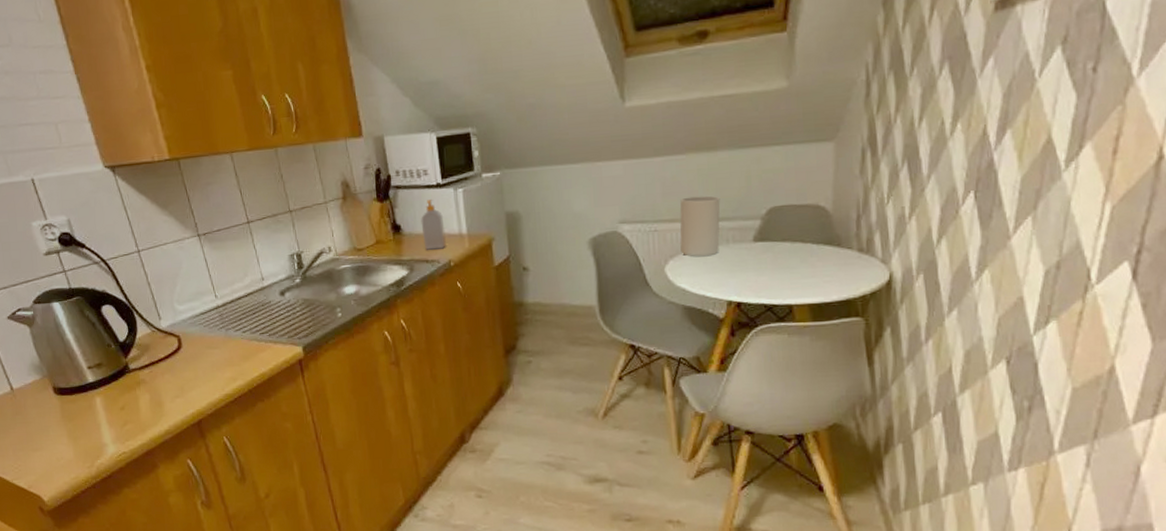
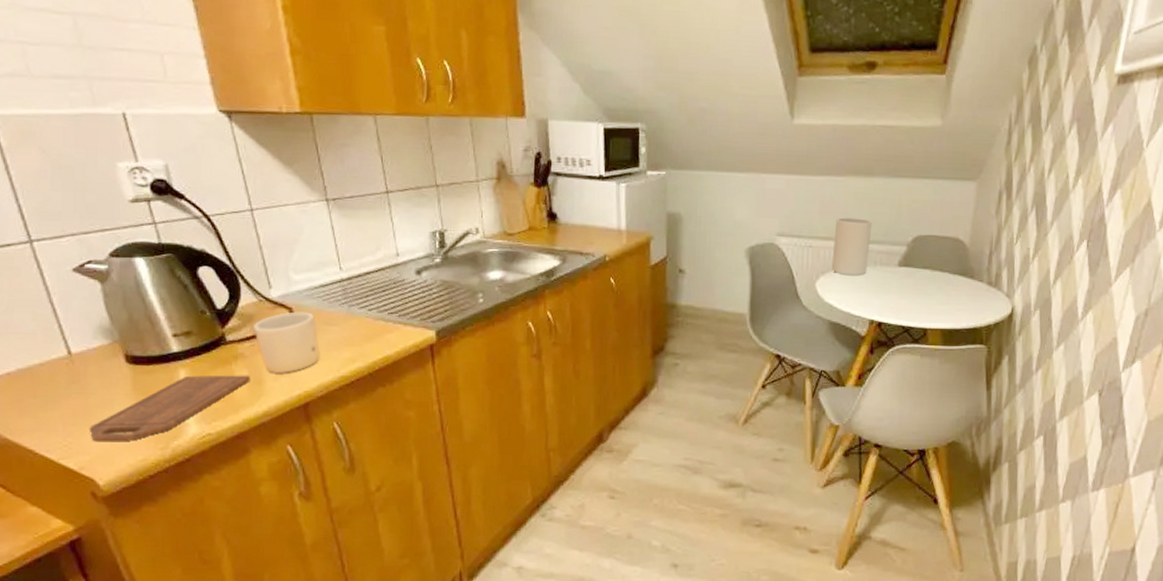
cutting board: none [32,398,152,464] -> present [89,375,250,442]
mug: none [149,338,206,395] -> present [252,311,320,373]
soap bottle: present [421,198,446,250] -> none [579,190,603,243]

